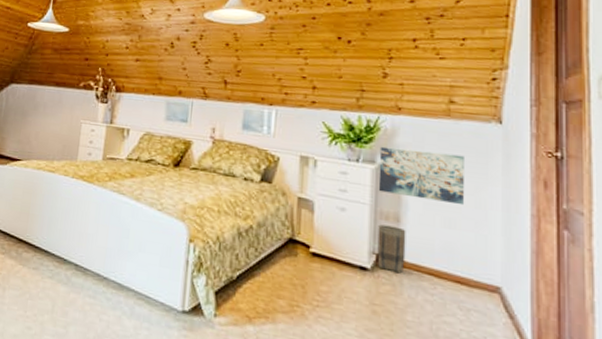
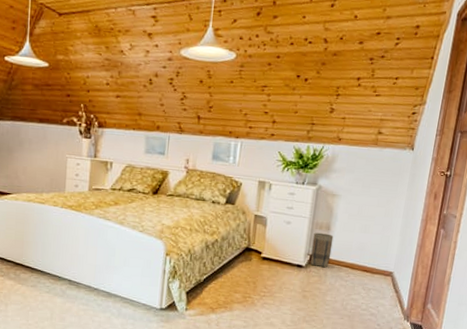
wall art: present [378,146,465,206] -> none [316,171,383,215]

